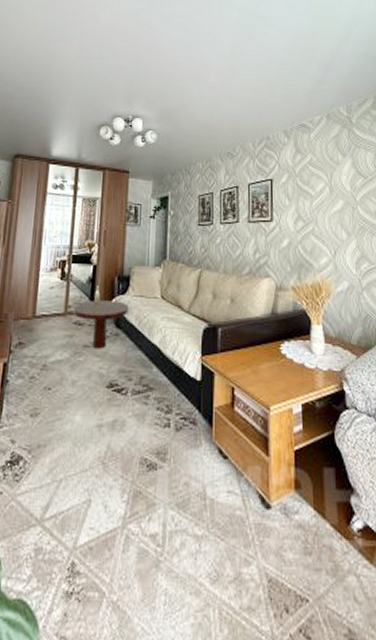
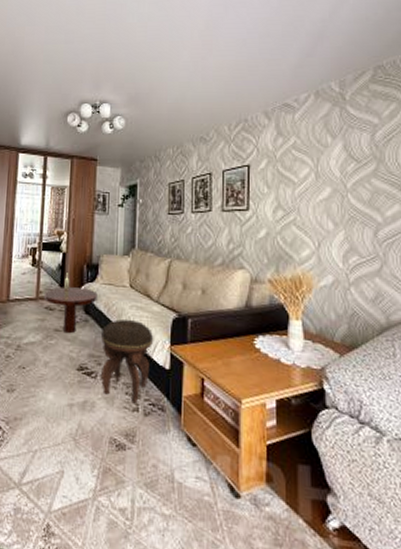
footstool: none [132,331,185,419] -> present [101,319,154,404]

